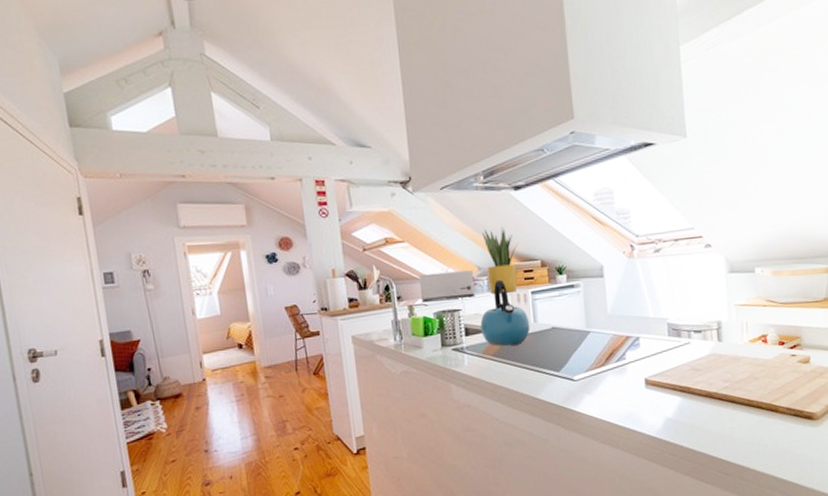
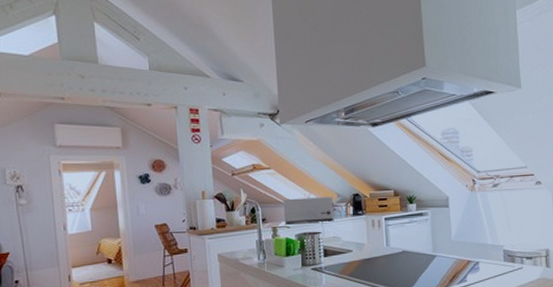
kettle: present [480,279,530,347] -> none [338,206,383,267]
planter: present [482,226,518,294] -> none [342,158,374,219]

